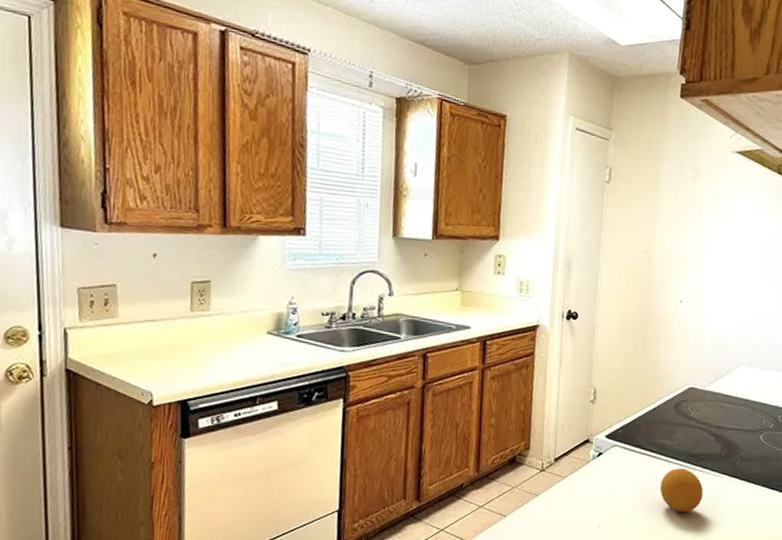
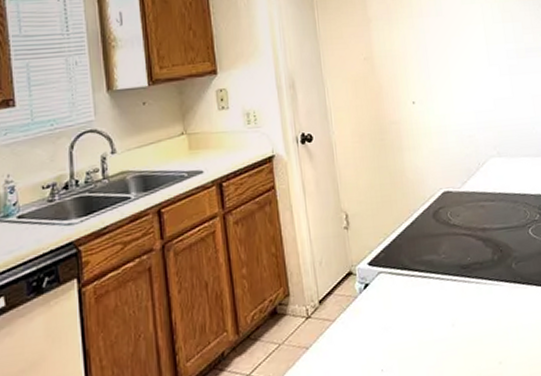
fruit: present [659,468,704,513] -> none [437,283,486,336]

